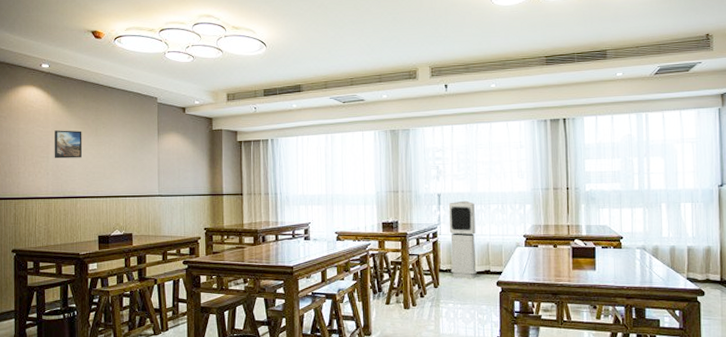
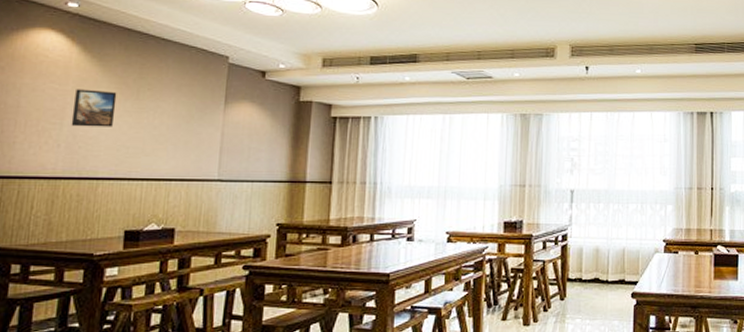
air purifier: present [448,200,477,278] -> none [580,198,611,289]

